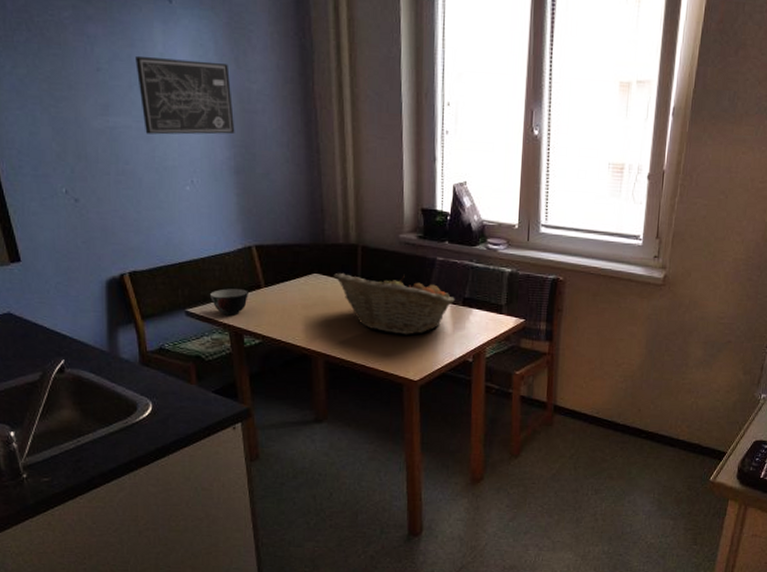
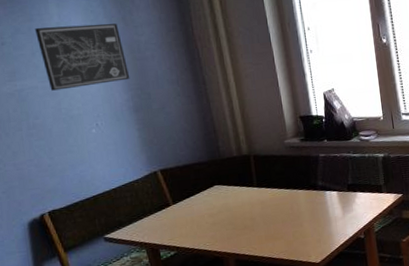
soup bowl: present [209,288,248,316] -> none [123,209,159,235]
fruit basket: present [333,273,455,335] -> none [232,174,341,226]

